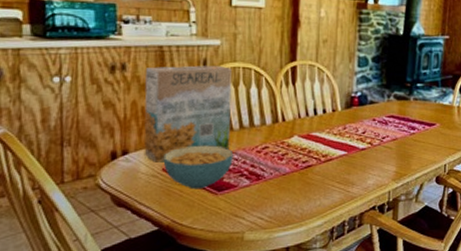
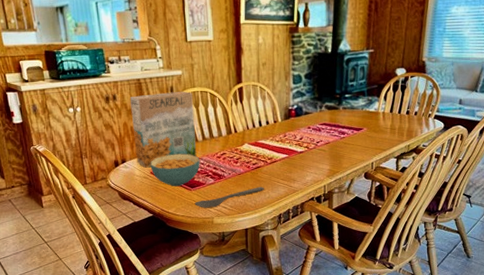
spoon: none [220,192,314,219] -> present [194,187,264,208]

